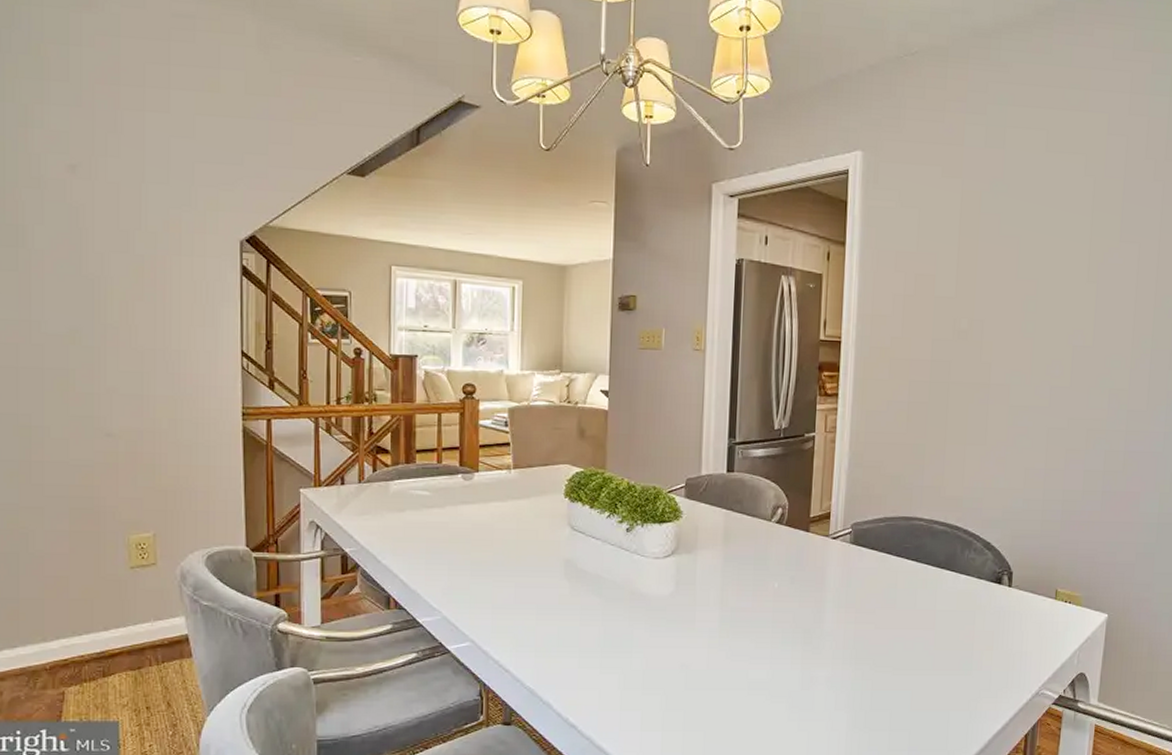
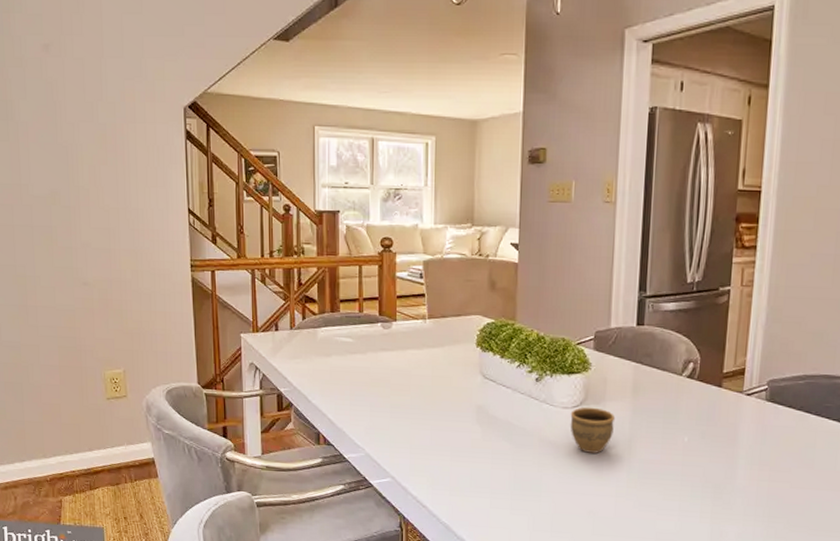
cup: none [661,556,707,604] -> present [570,407,616,453]

